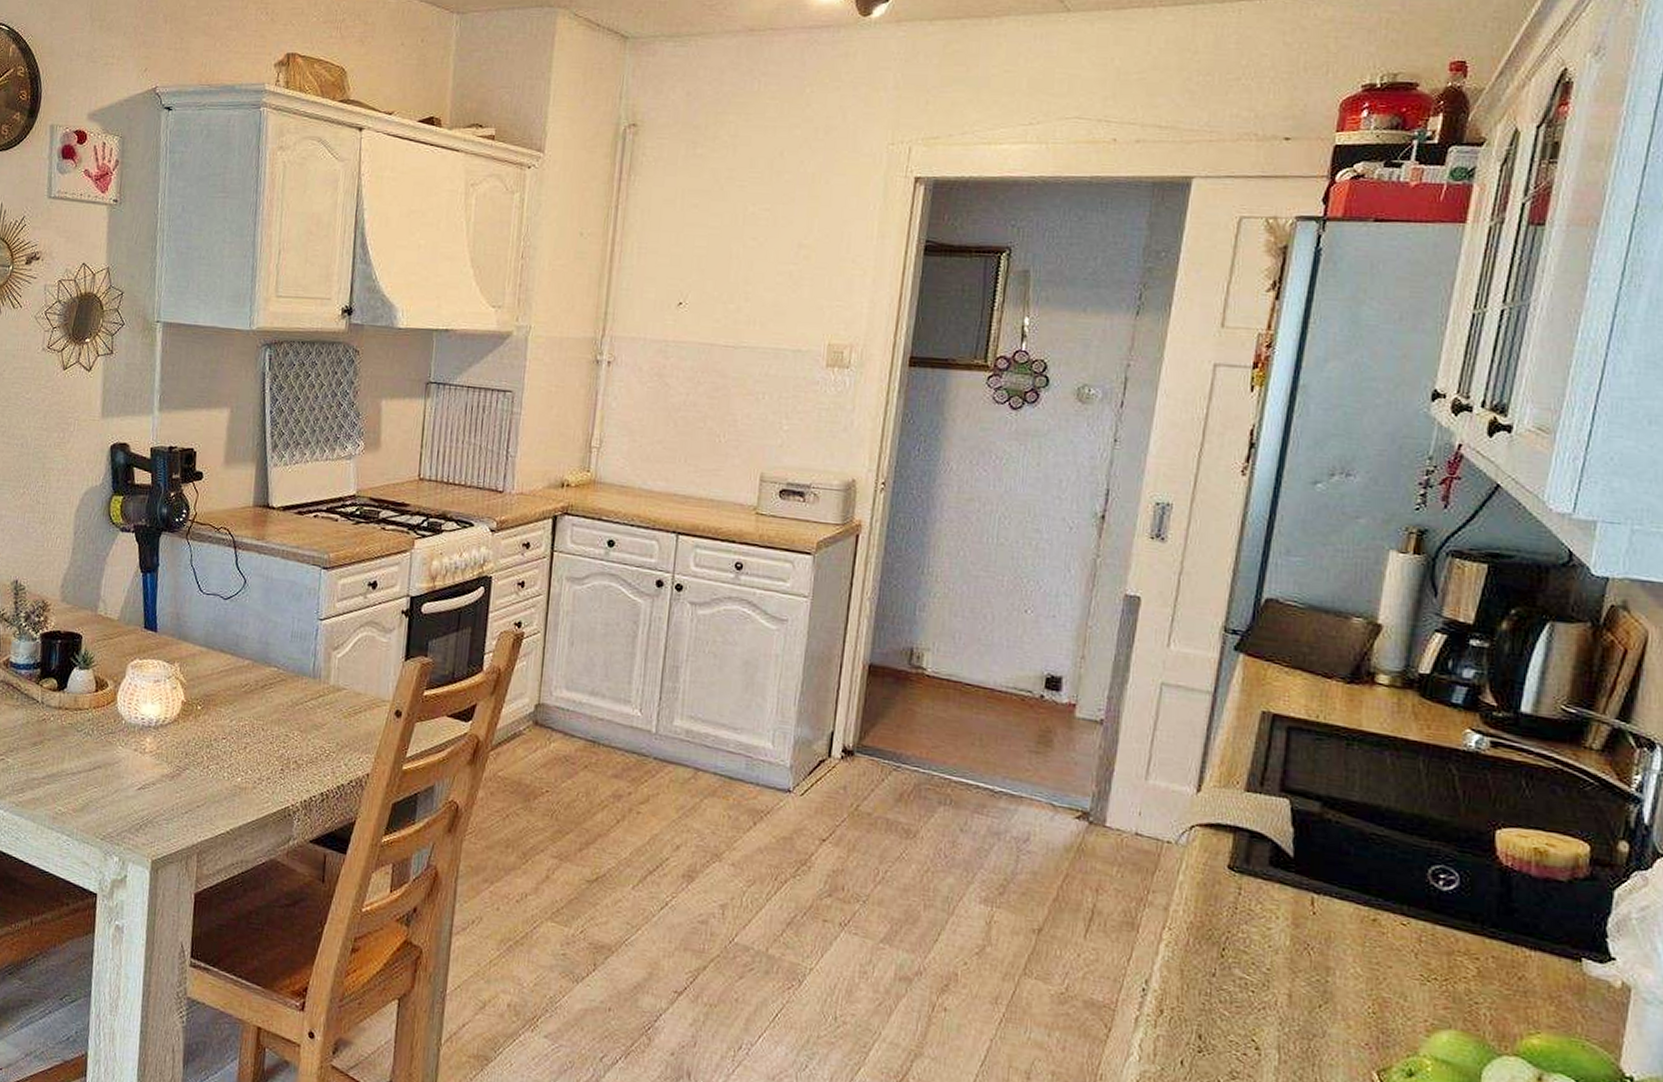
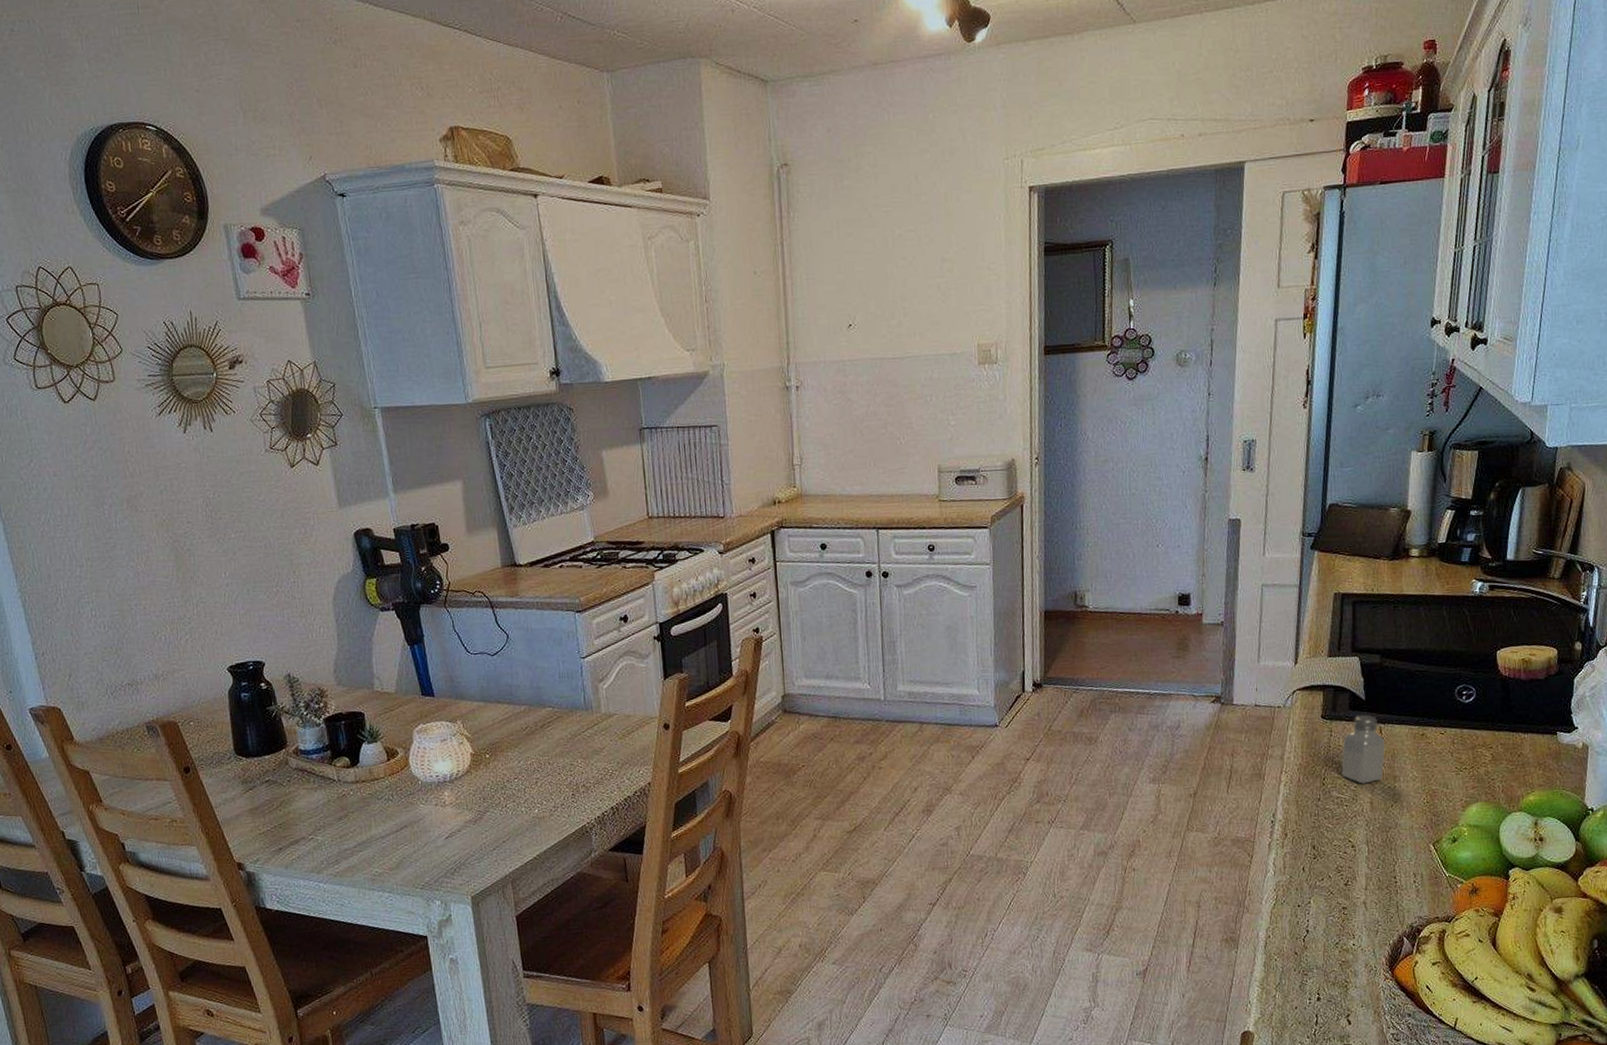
saltshaker: none [1249,875,1318,969] -> present [1341,714,1385,784]

